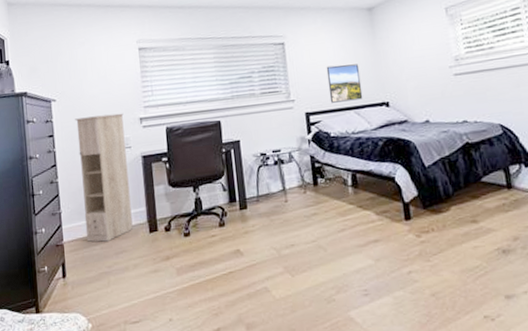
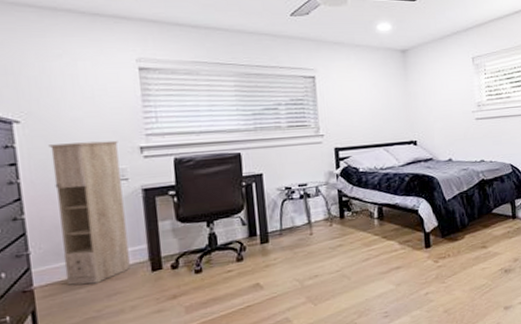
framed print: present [326,64,363,103] -> none [357,103,393,140]

